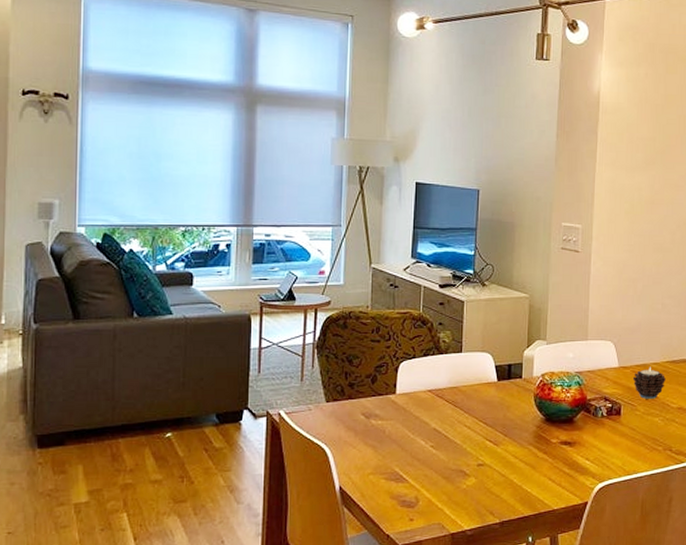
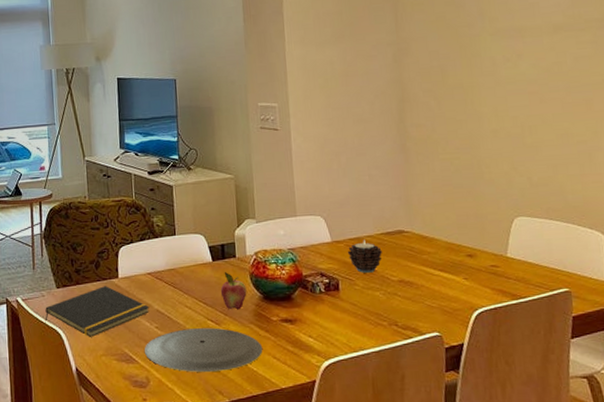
notepad: none [309,402,427,455] -> present [45,286,150,337]
plate: none [416,448,539,492] -> present [144,328,263,372]
fruit: none [502,391,530,431] -> present [220,271,247,310]

